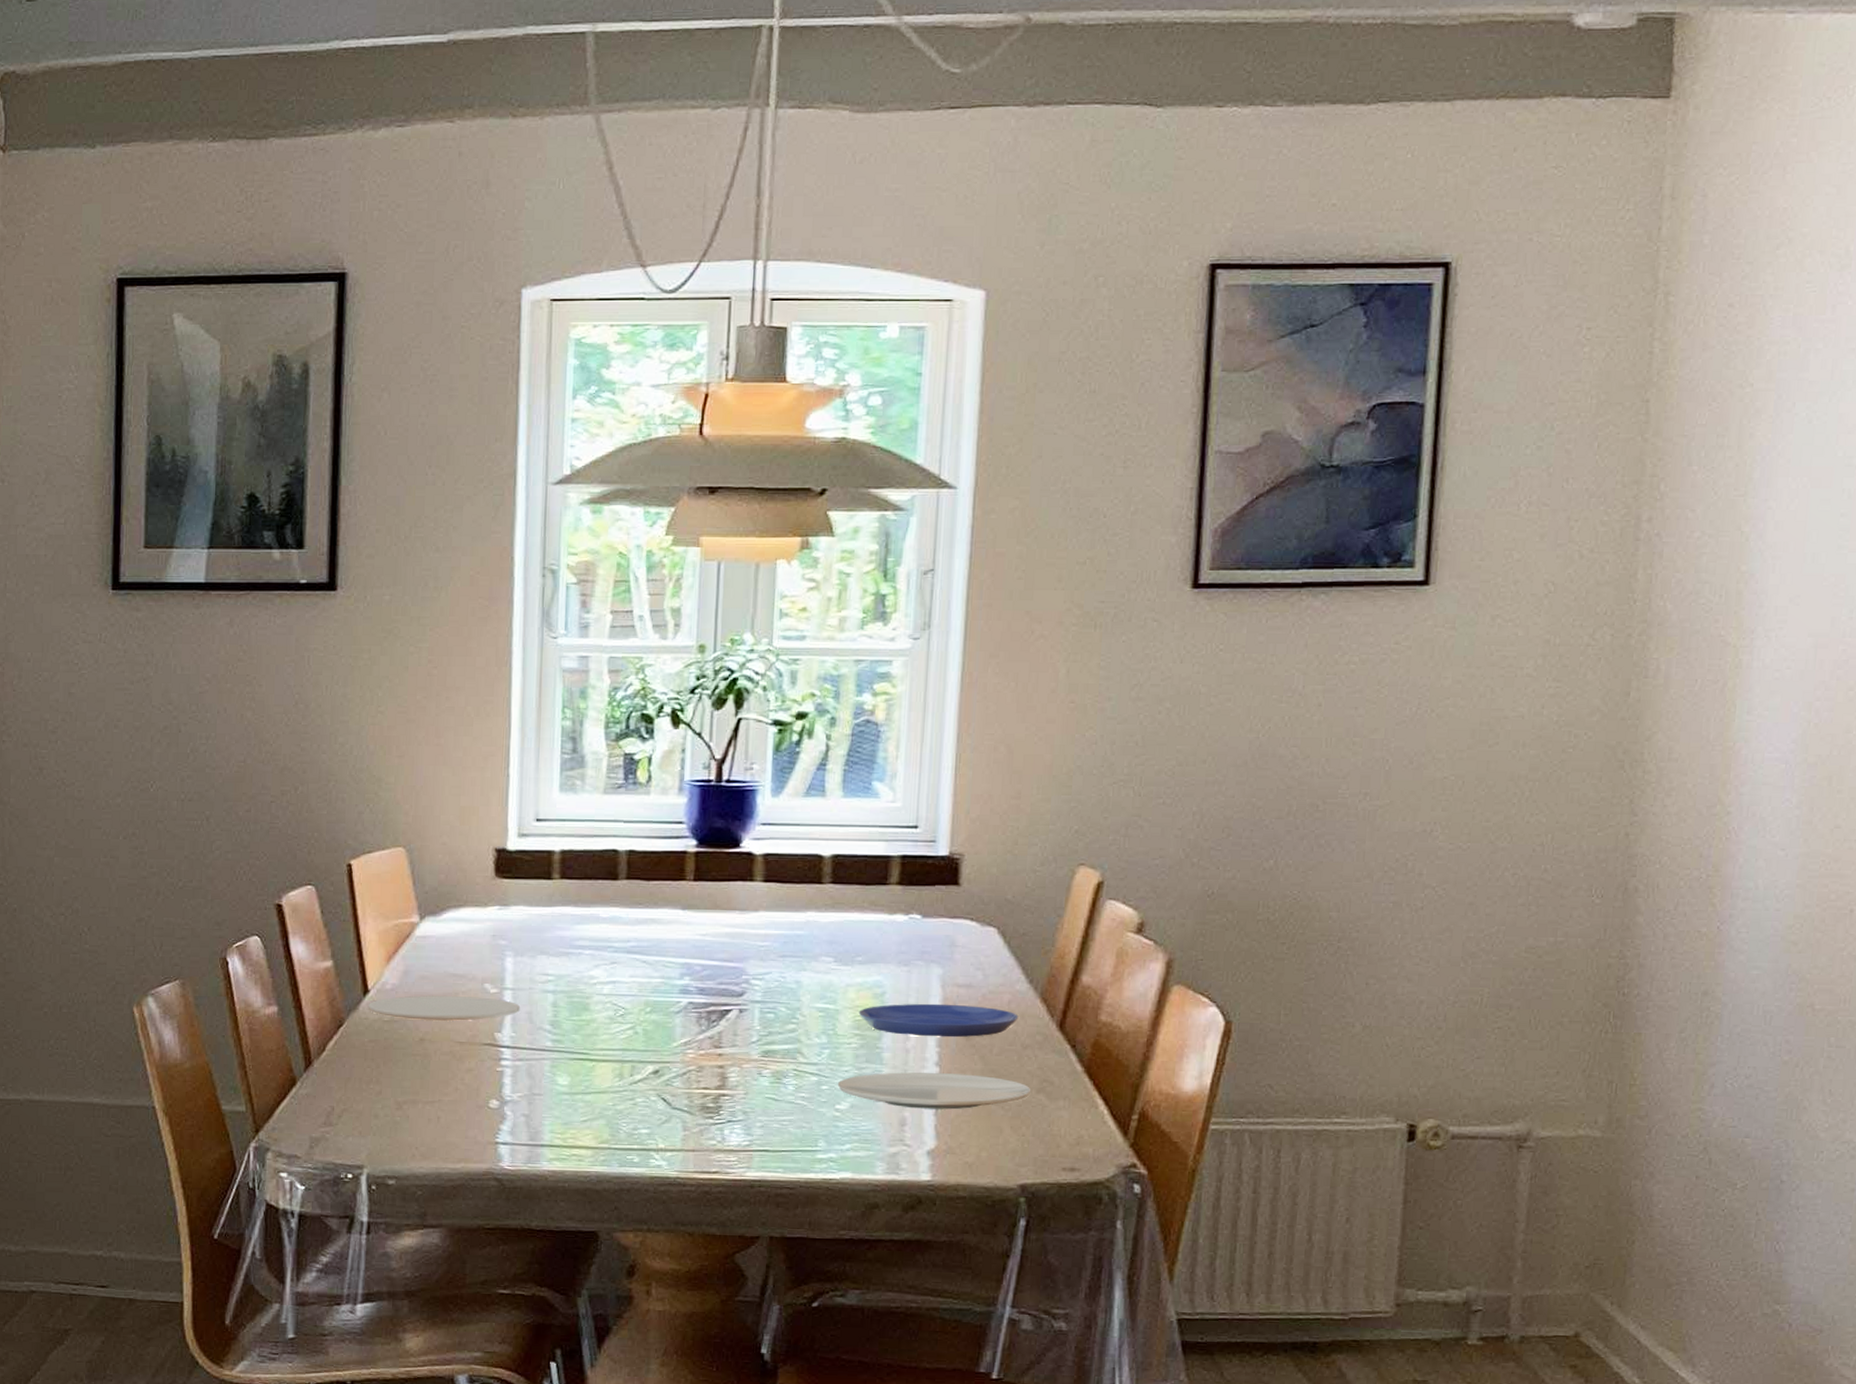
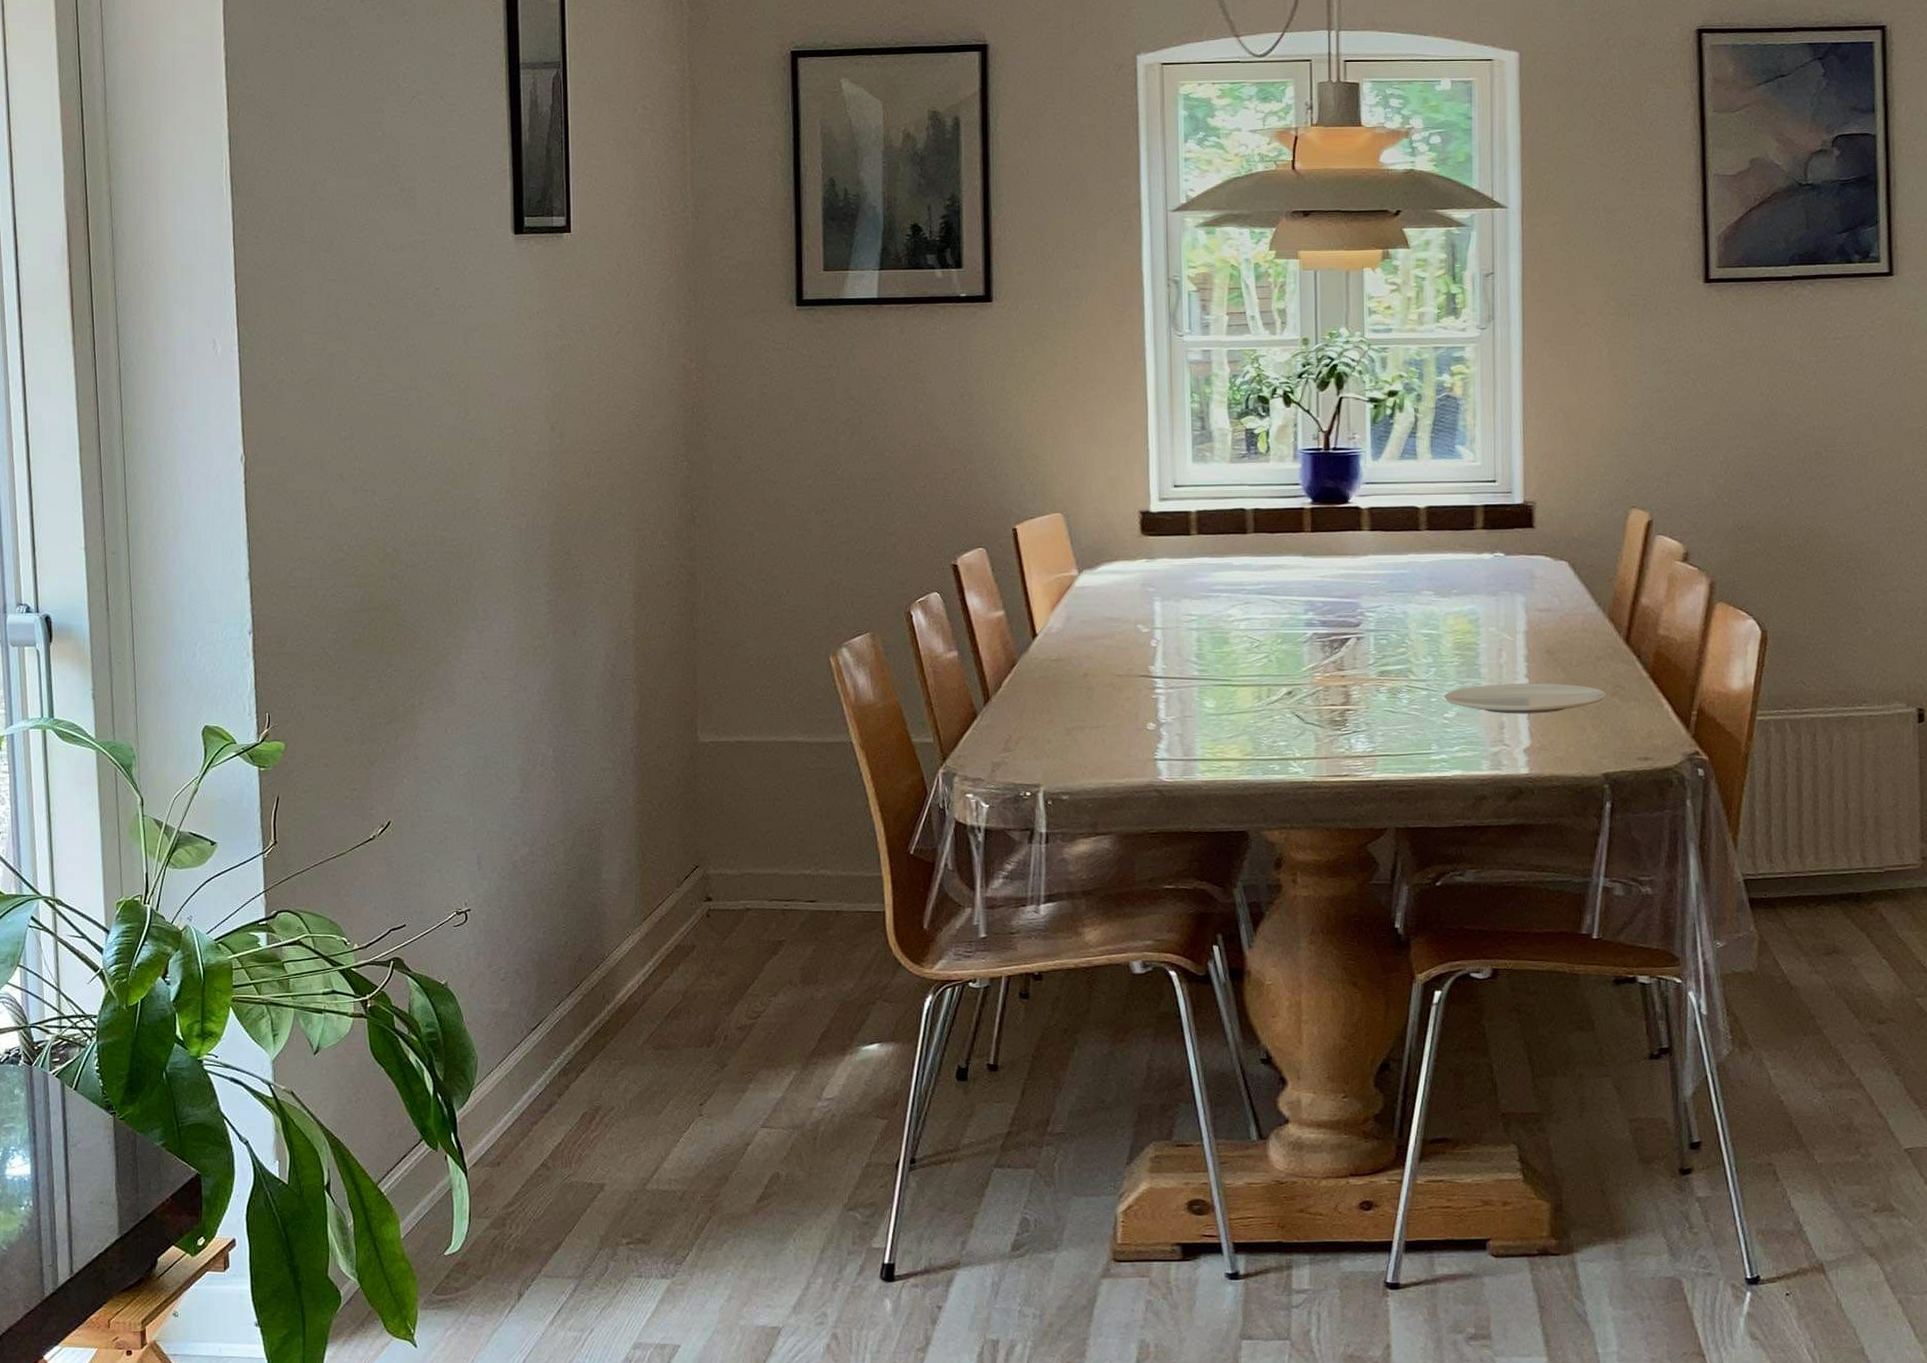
paper plate: present [368,995,521,1021] -> none [1037,636,1170,658]
plate: present [858,1003,1019,1038] -> none [1457,626,1591,654]

